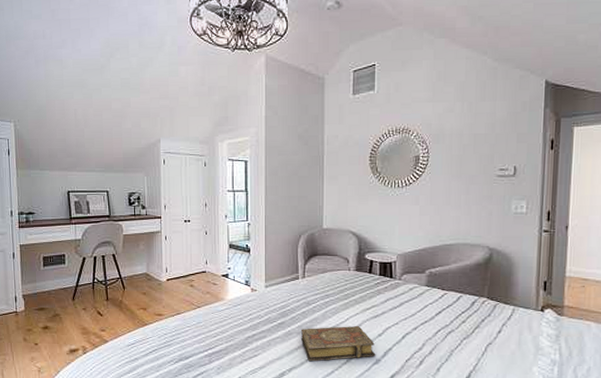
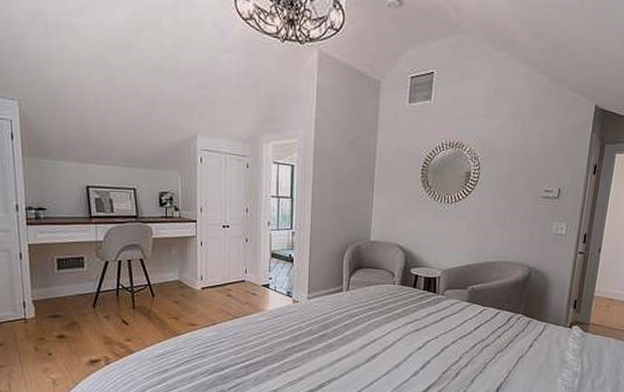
book: present [300,325,376,362] -> none [342,338,415,373]

